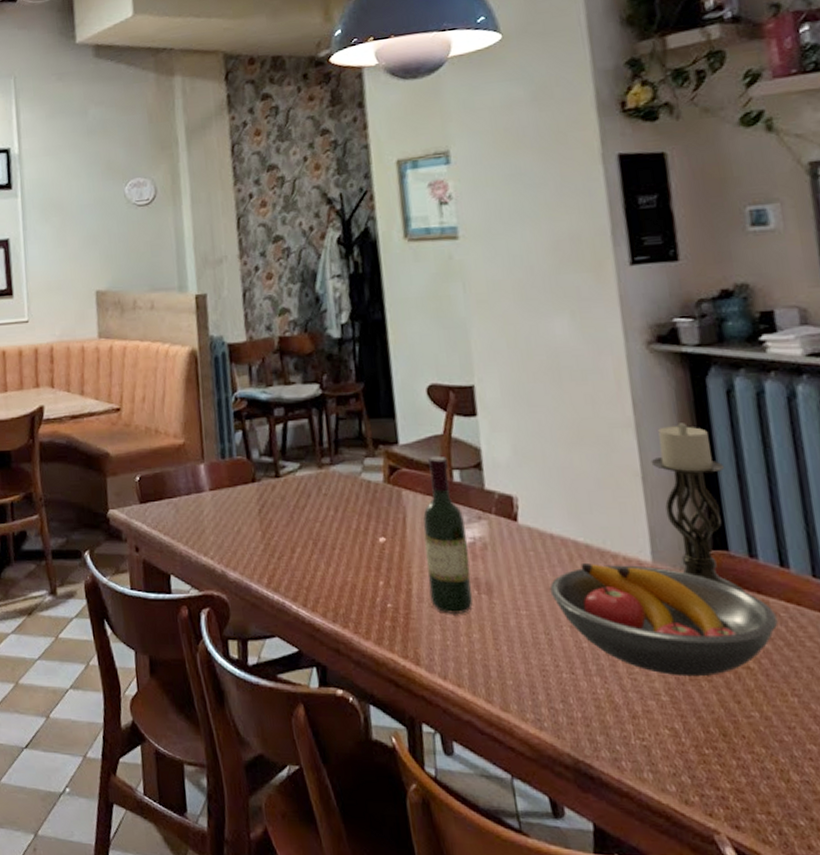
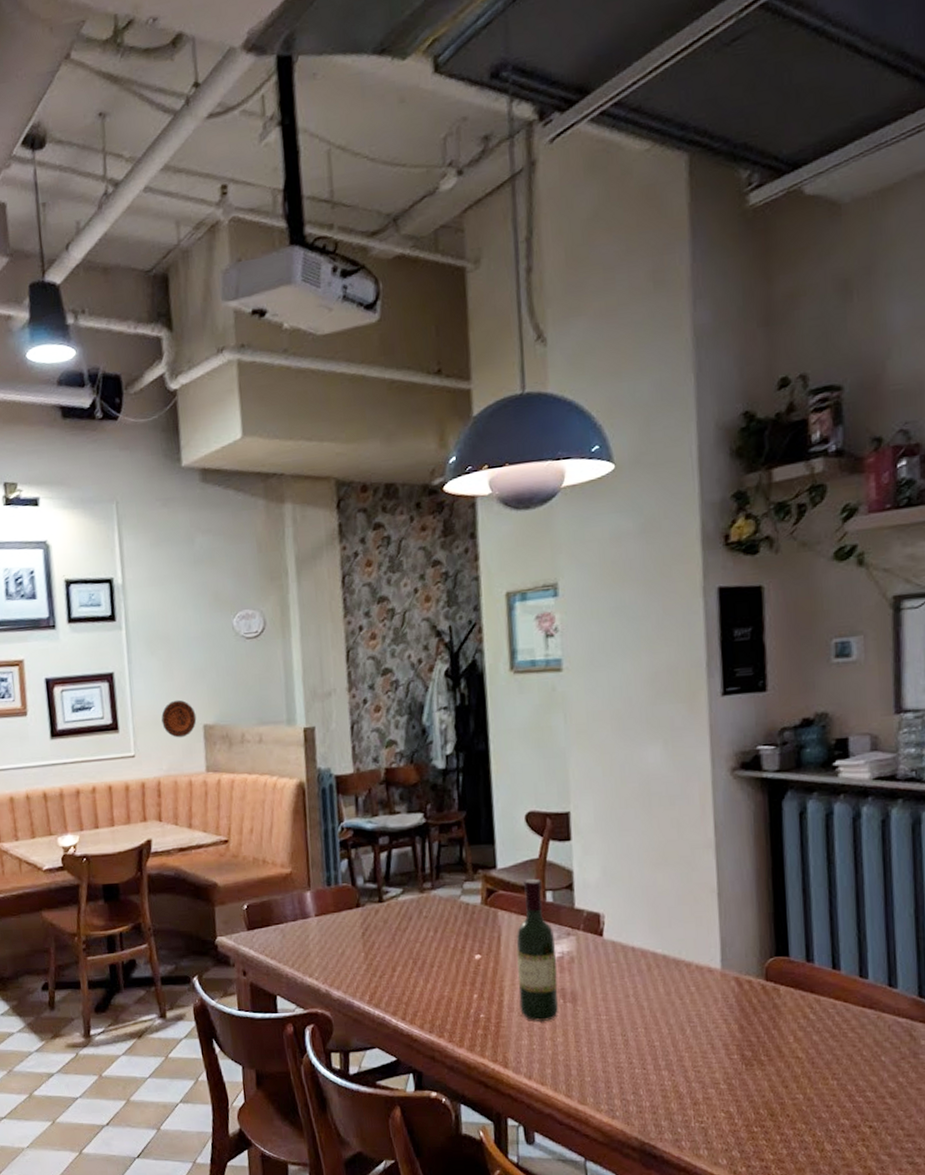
decorative plate: none [55,266,89,304] -> present [161,699,197,738]
fruit bowl: present [549,562,778,677] -> none [628,971,826,1067]
candle holder: present [651,423,745,591] -> none [727,843,800,992]

